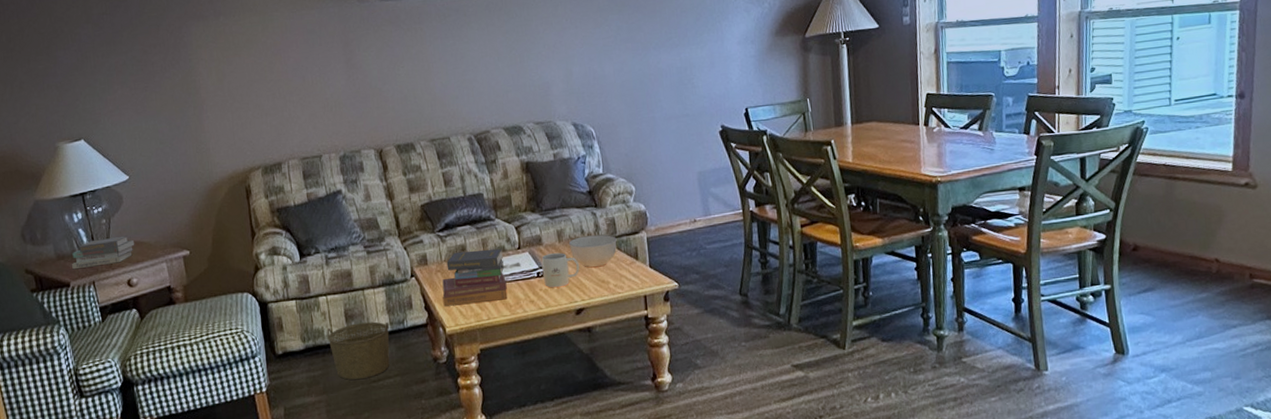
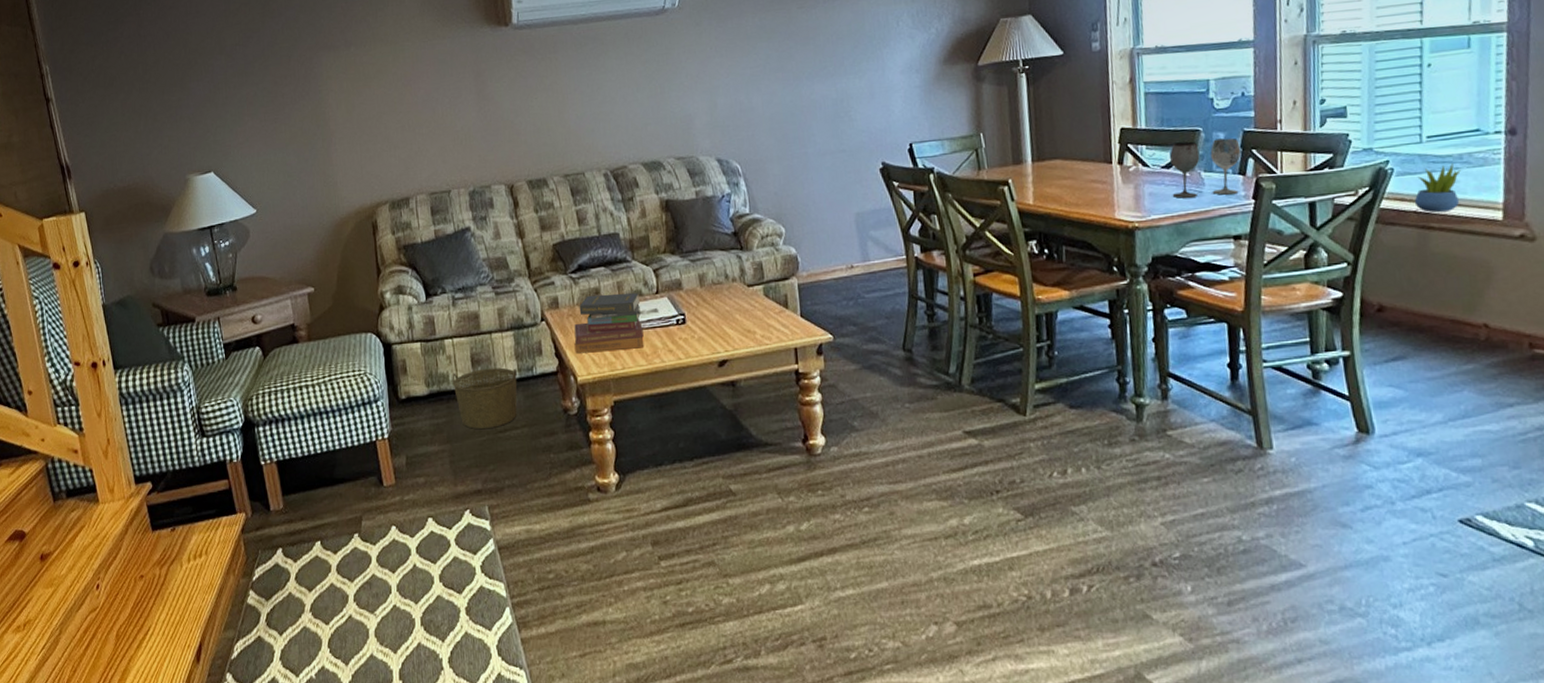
books: present [71,235,135,270] -> none [197,270,260,305]
mug: present [541,253,580,288] -> none [681,299,724,337]
bowl: present [568,234,617,268] -> none [711,279,765,316]
wineglass: none [967,102,1026,155] -> present [1170,138,1242,198]
succulent plant: none [1163,123,1201,166] -> present [1414,164,1461,213]

